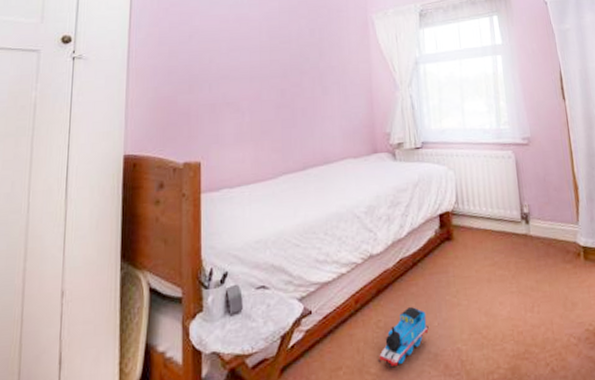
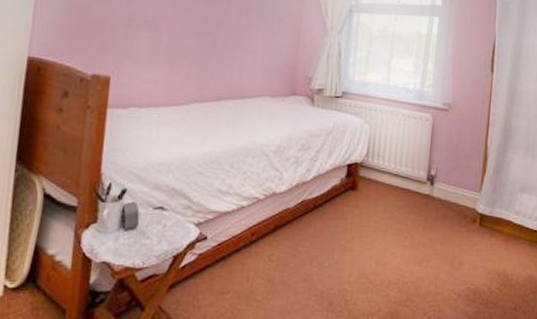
toy train: present [378,307,429,368] -> none [265,246,320,298]

